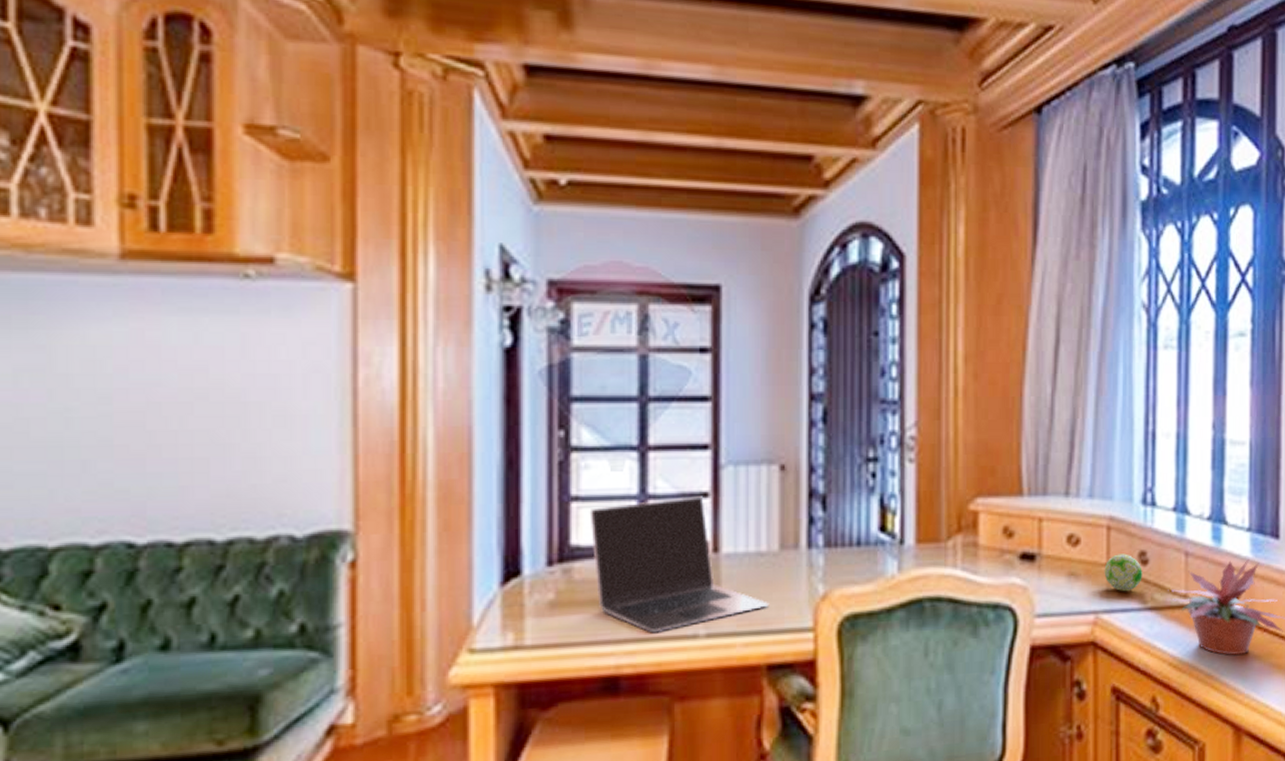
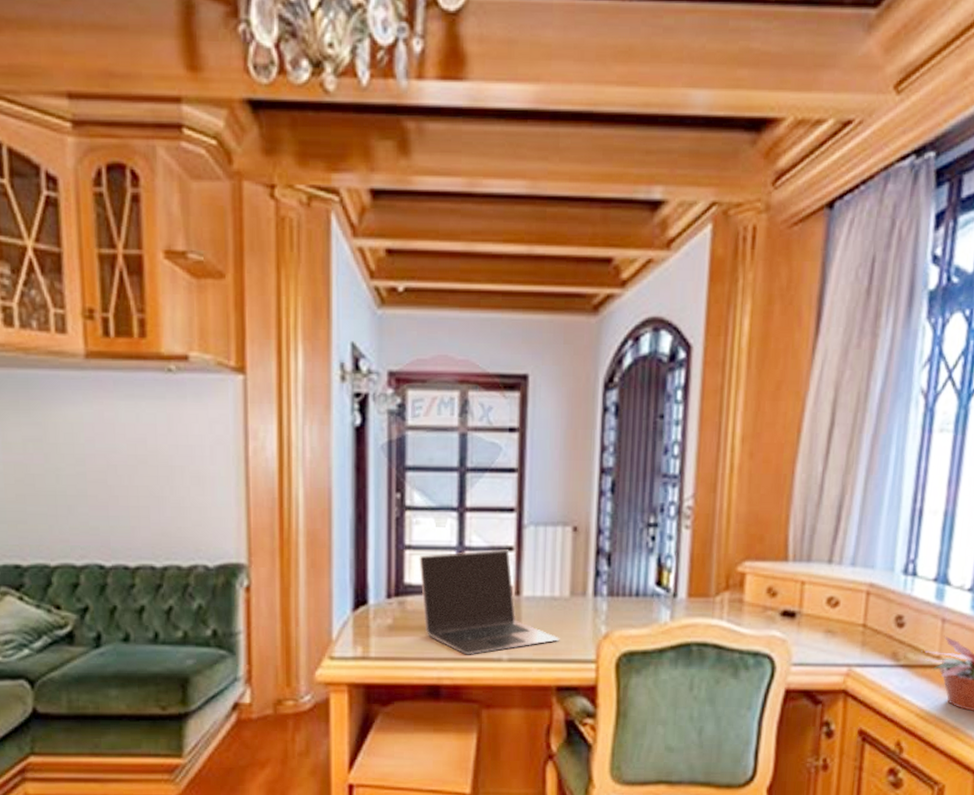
decorative ball: present [1104,553,1142,592] -> none [860,616,898,650]

